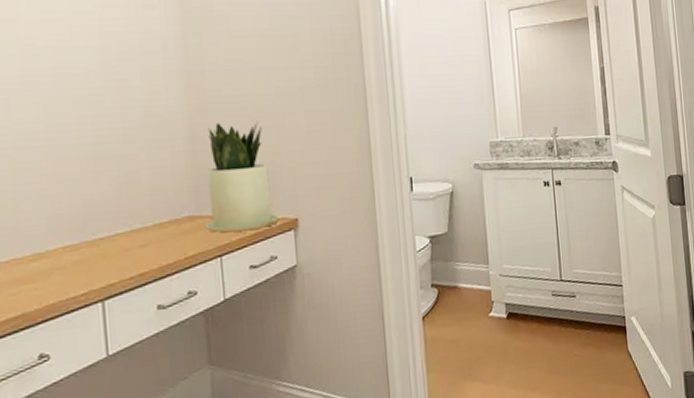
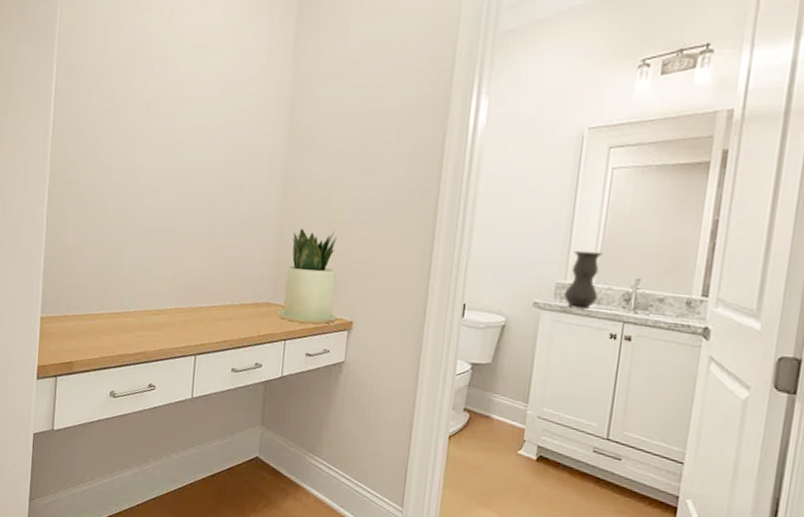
vase: none [498,107,527,164] -> present [564,250,603,310]

